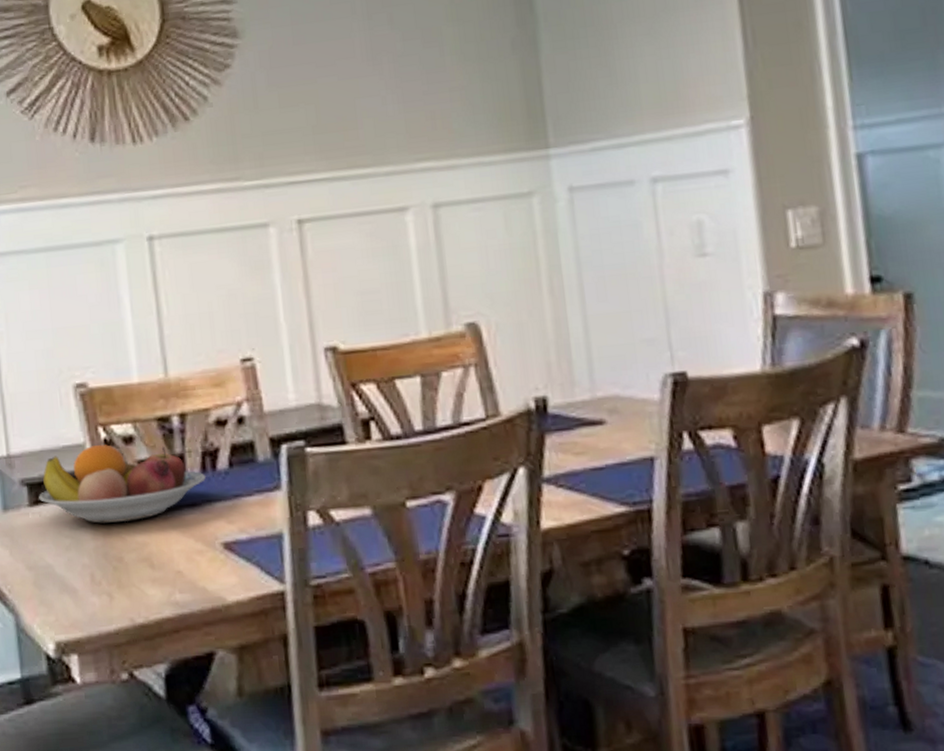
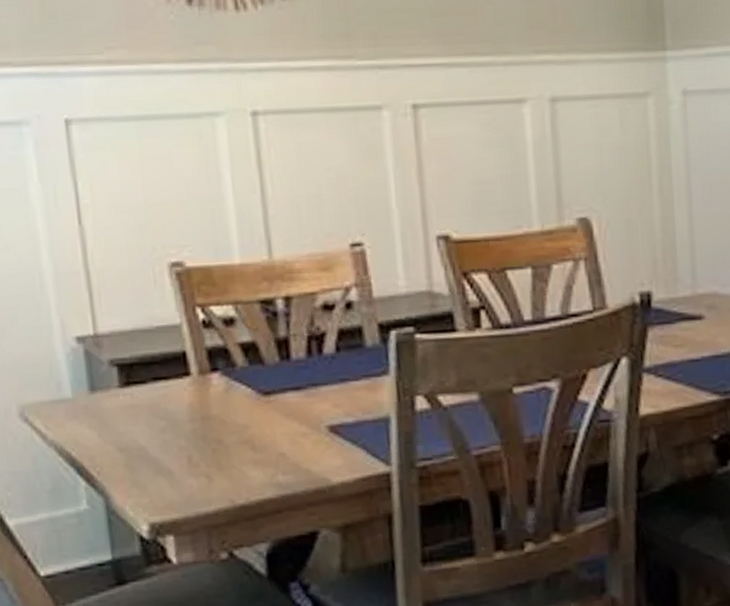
fruit bowl: present [39,444,206,524] -> none [130,326,311,406]

